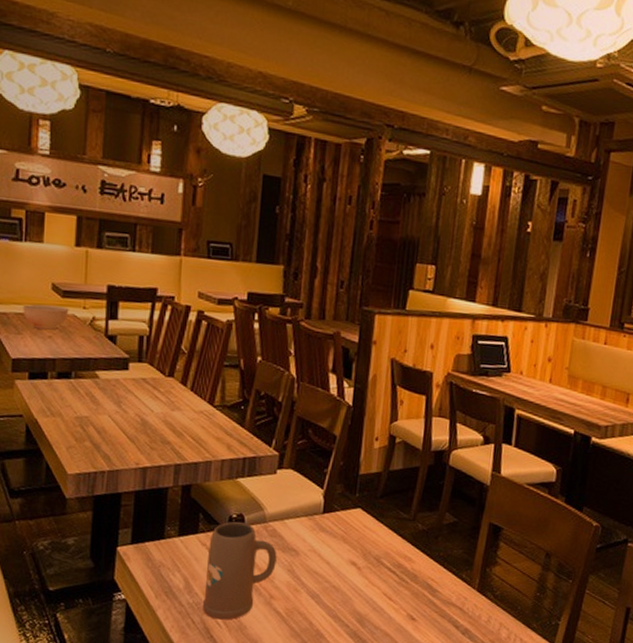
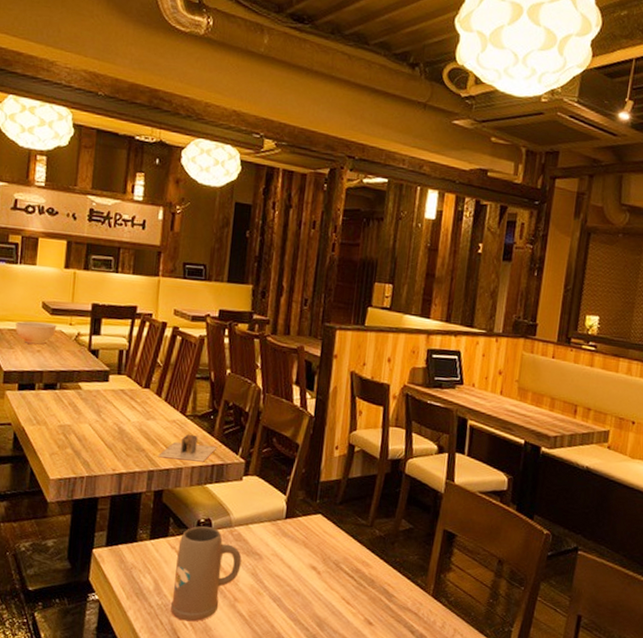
napkin holder: none [185,425,249,455] -> present [158,434,218,462]

